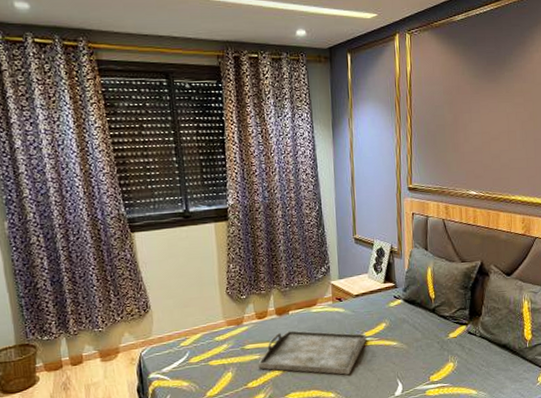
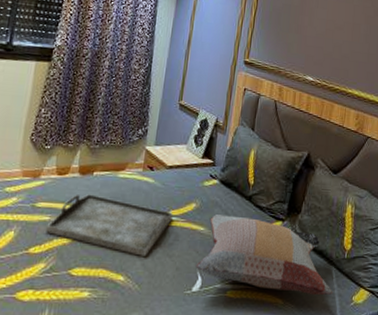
decorative pillow: none [395,327,520,384] -> present [195,214,333,296]

